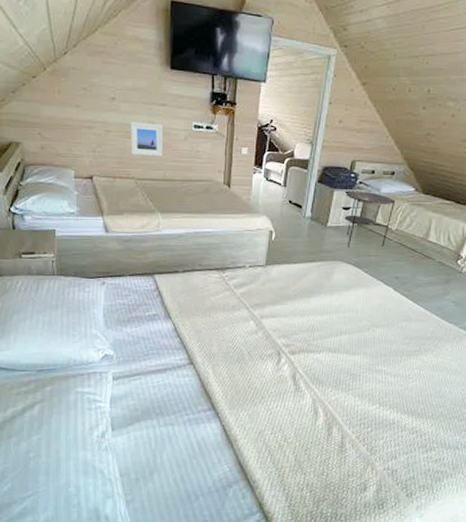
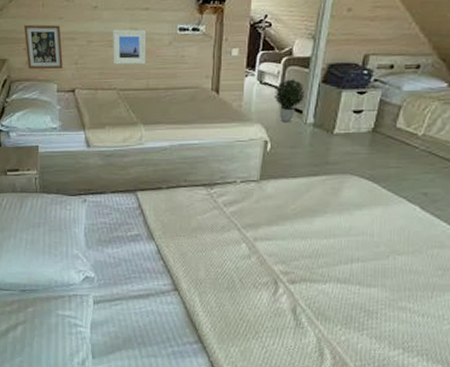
picture frame: none [38,109,80,156] -> present [23,24,63,70]
potted plant: none [278,178,304,216] -> present [274,79,304,123]
side table: present [344,191,396,247] -> none [355,90,422,158]

